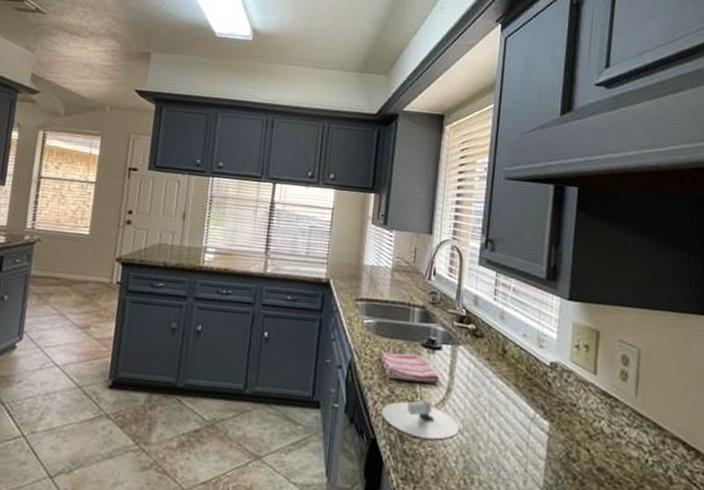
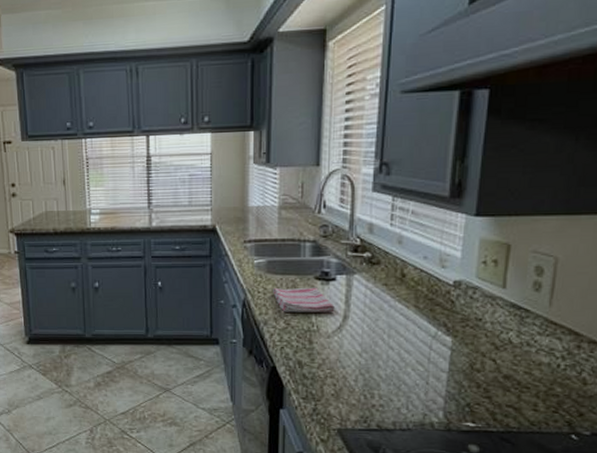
soap dispenser: present [380,399,460,440] -> none [278,328,358,363]

